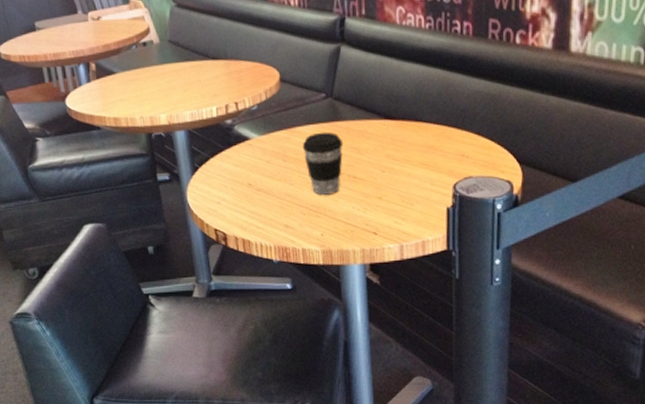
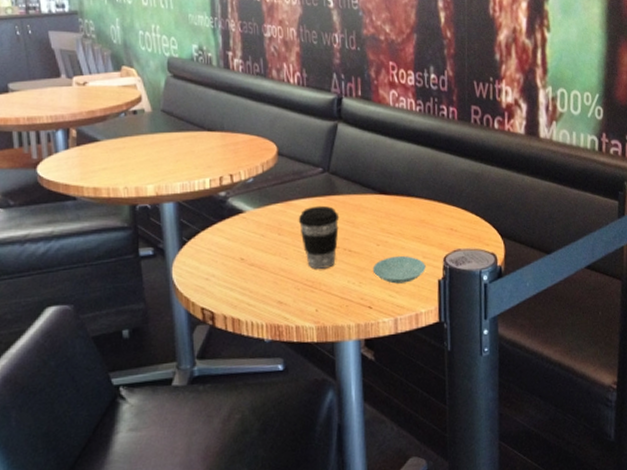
saucer: none [377,182,434,211] -> present [372,255,426,284]

